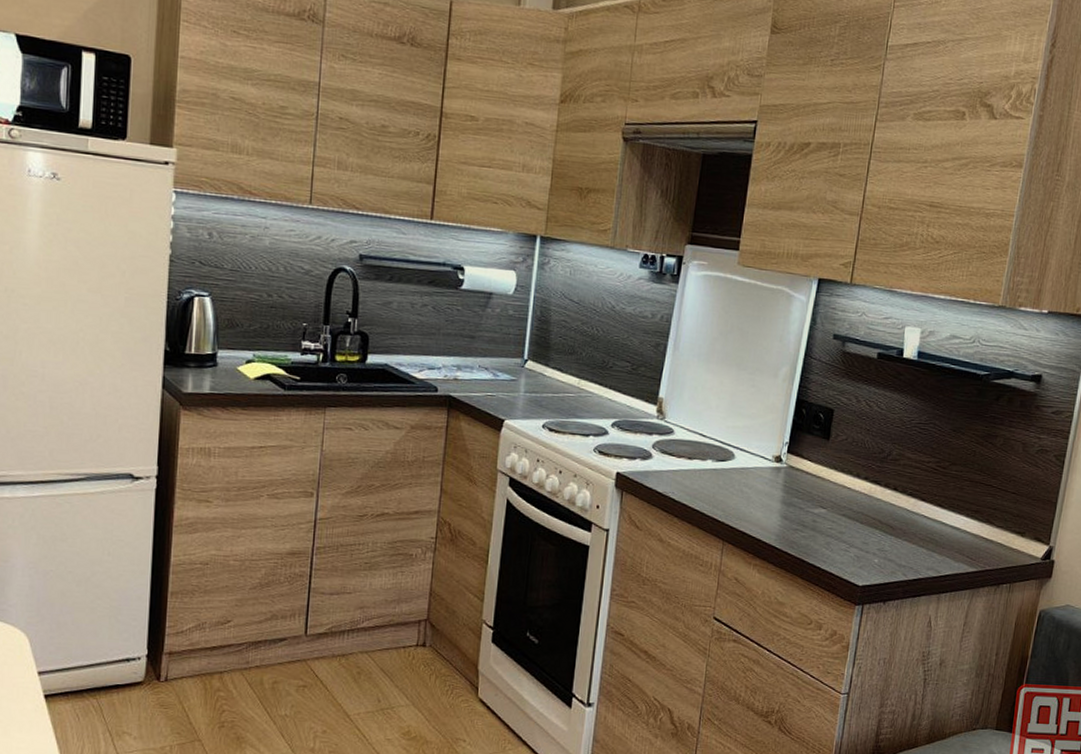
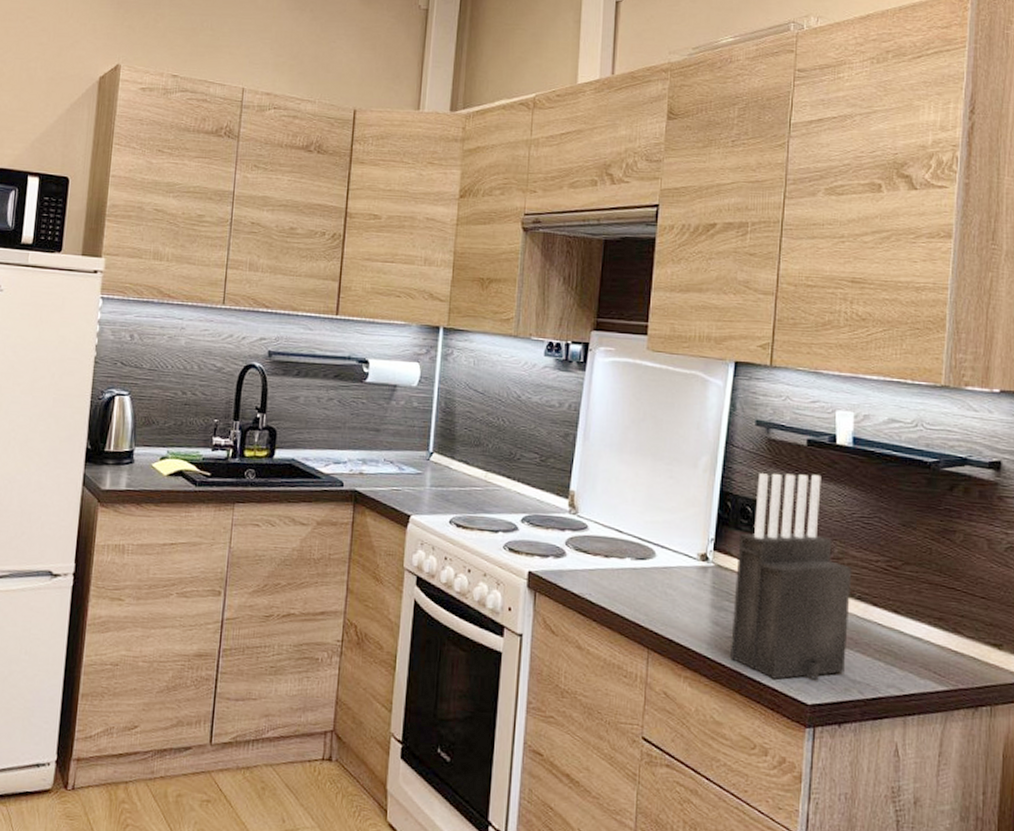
knife block: none [796,383,907,565] -> present [731,473,852,680]

